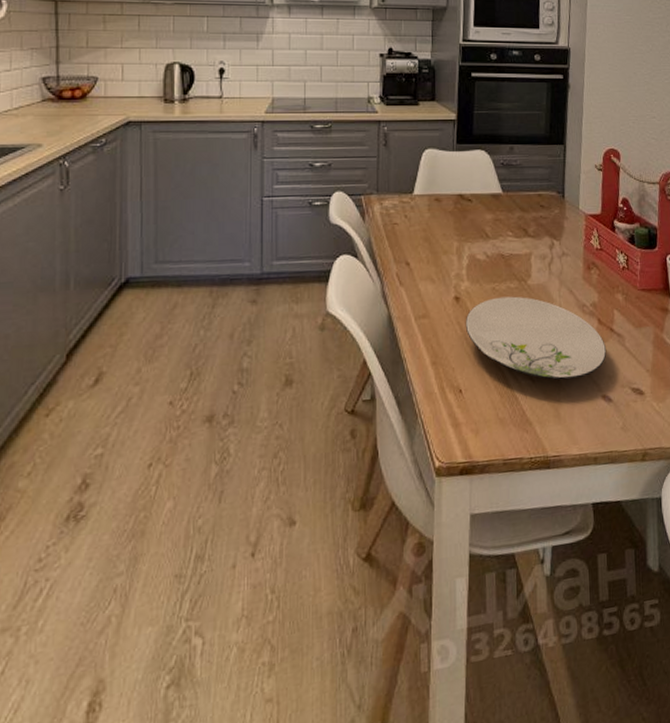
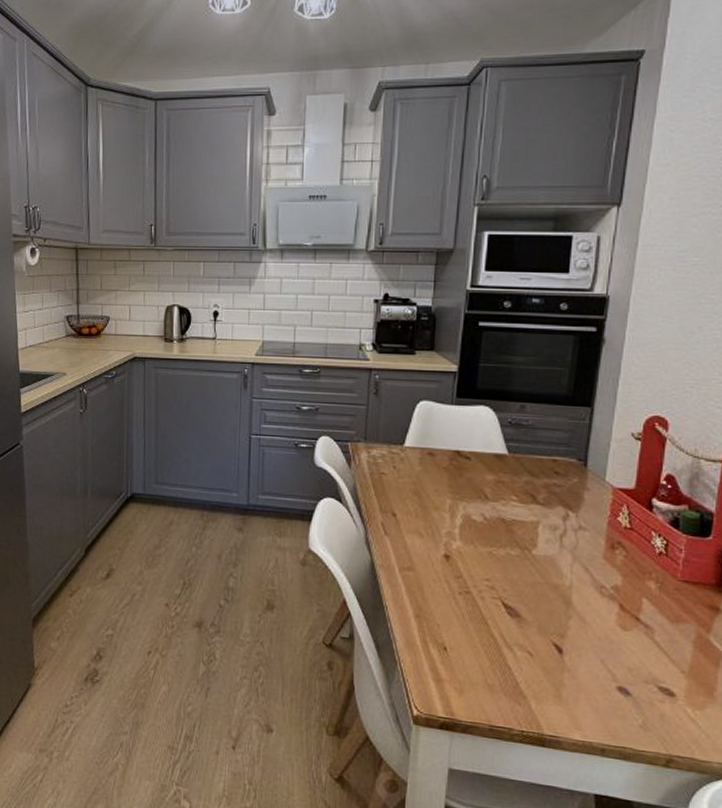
plate: present [465,296,607,380] -> none [454,562,629,663]

